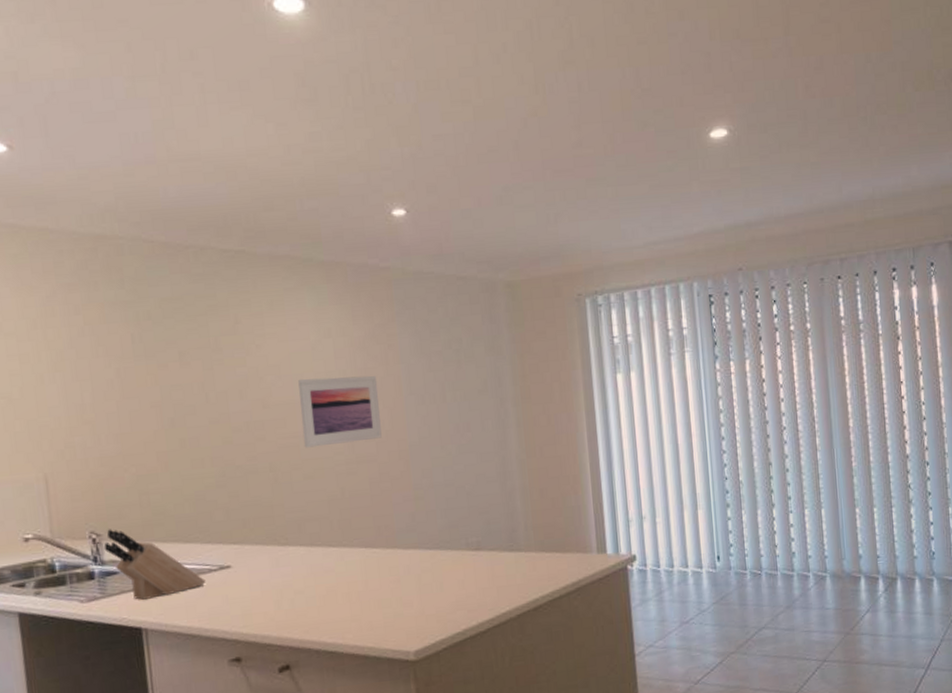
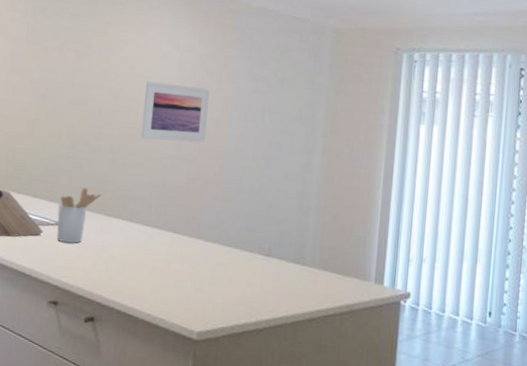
utensil holder: none [218,518,270,588] -> present [56,187,102,243]

